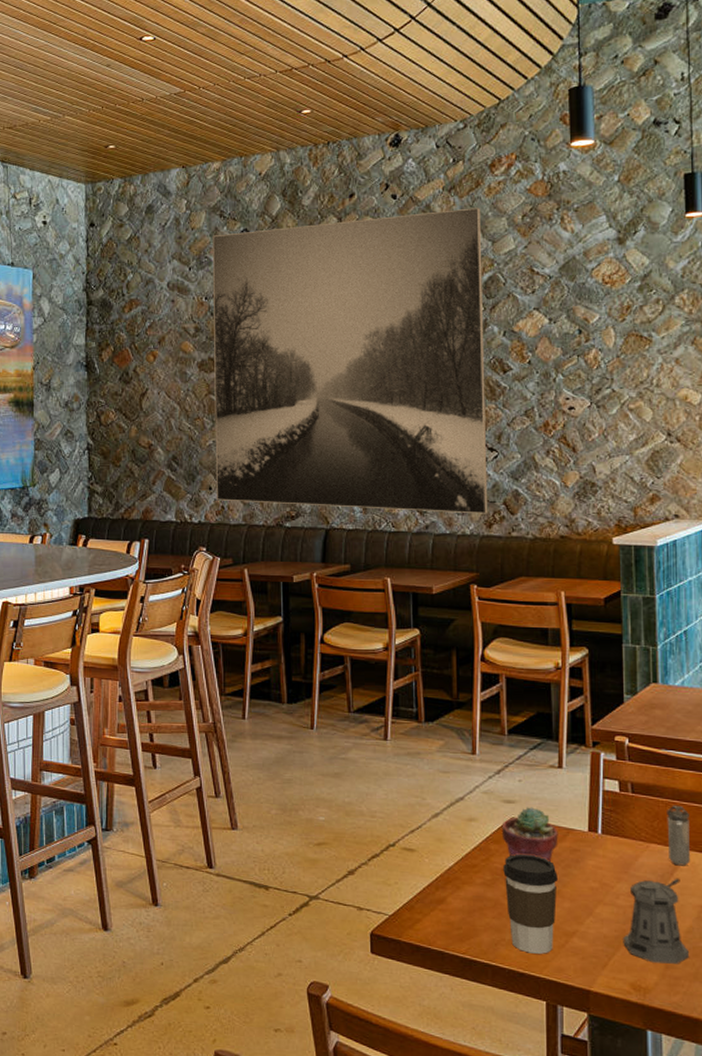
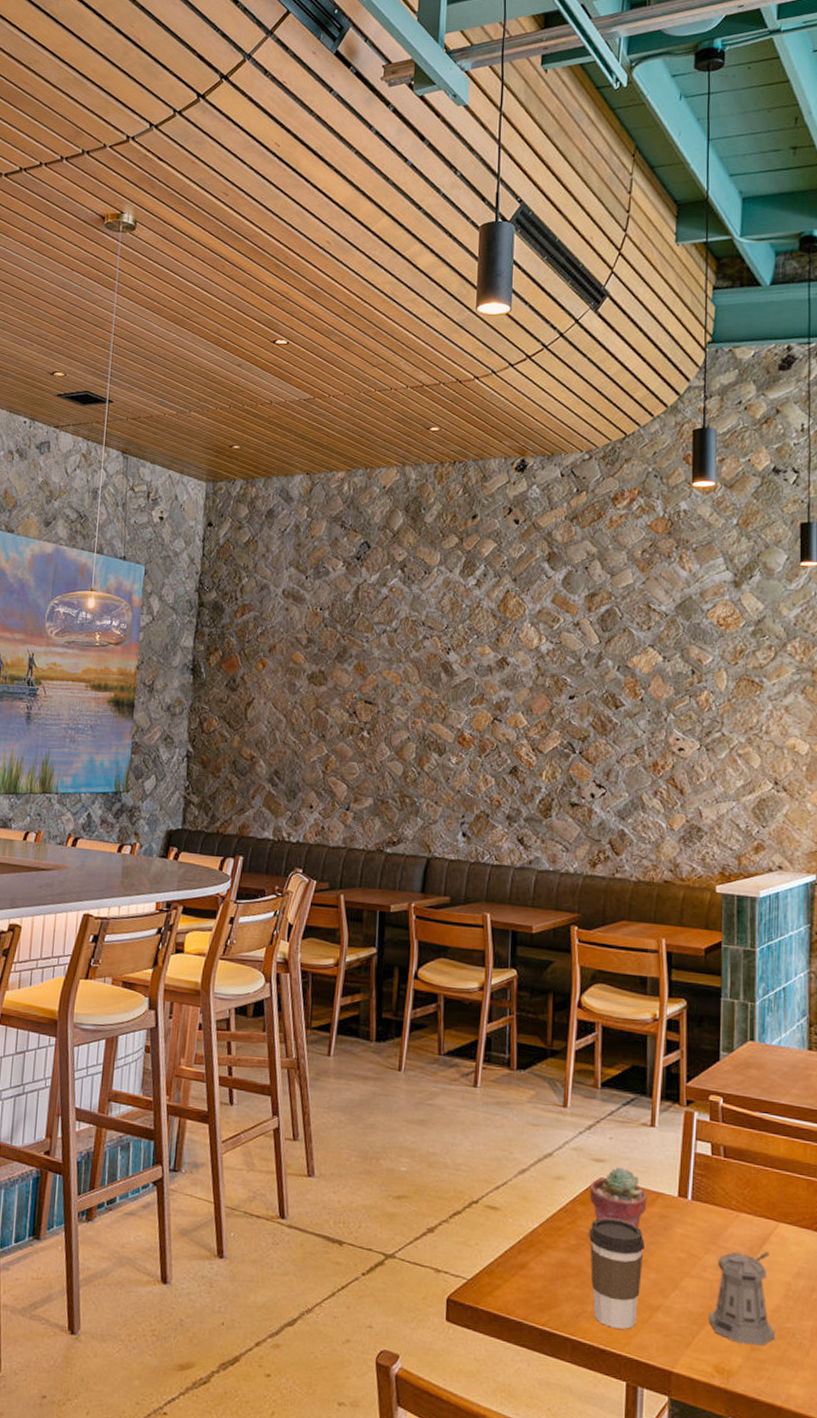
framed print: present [212,208,488,514] -> none [317,539,601,853]
shaker: present [667,805,690,866] -> none [758,1172,781,1239]

